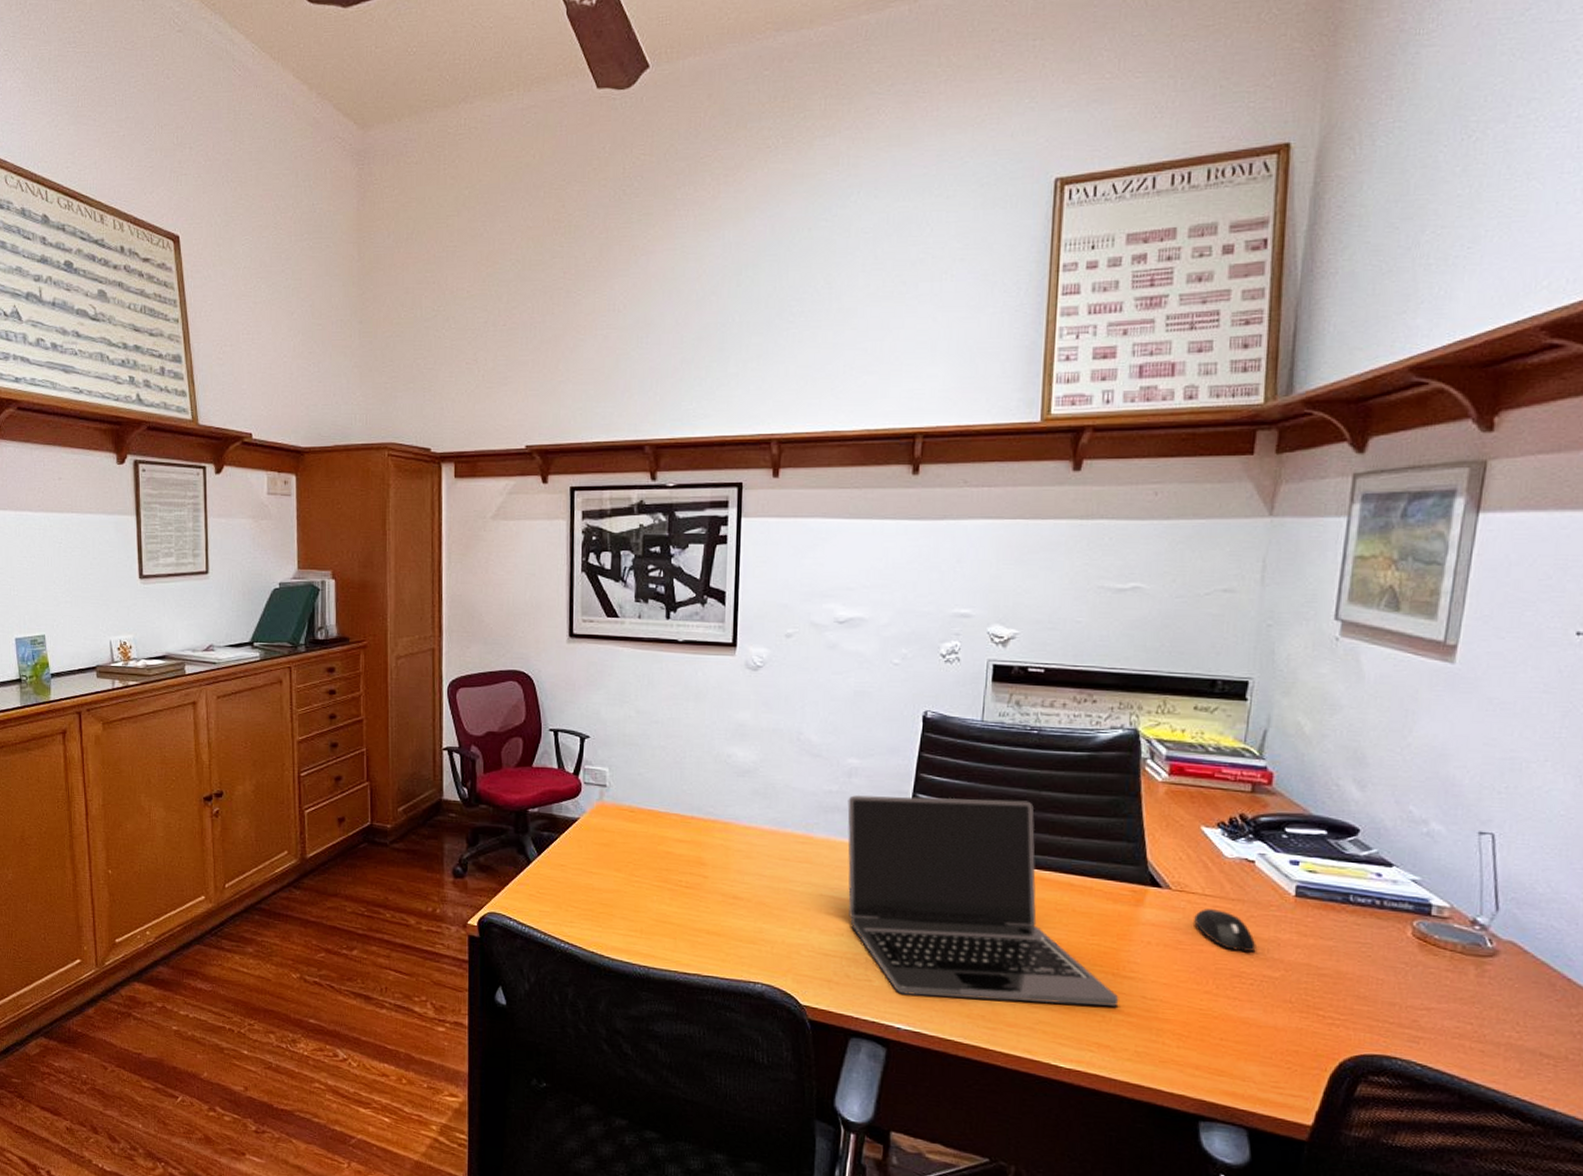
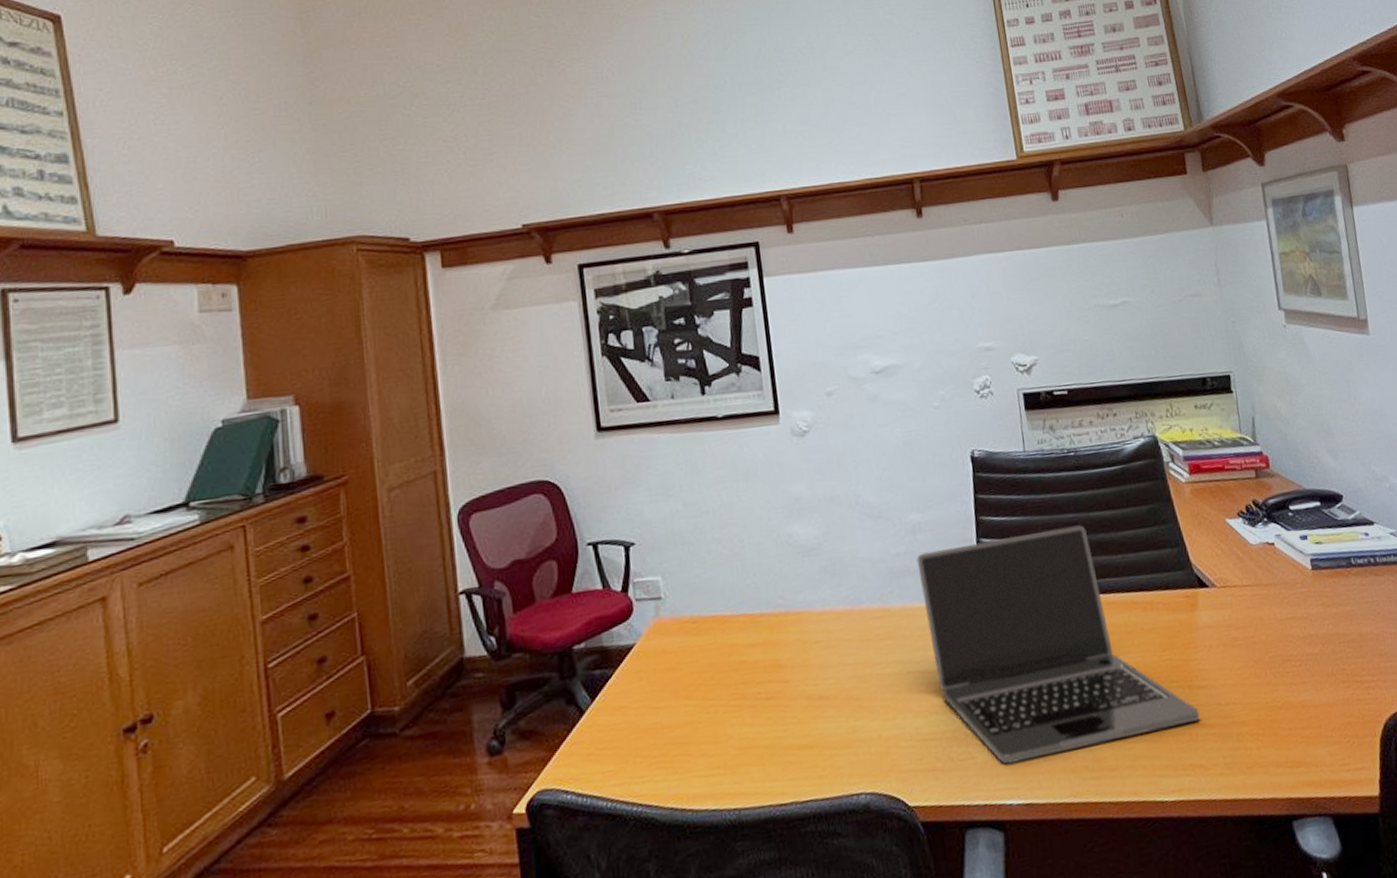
mouse: present [1194,909,1256,952] -> none [1240,597,1295,636]

